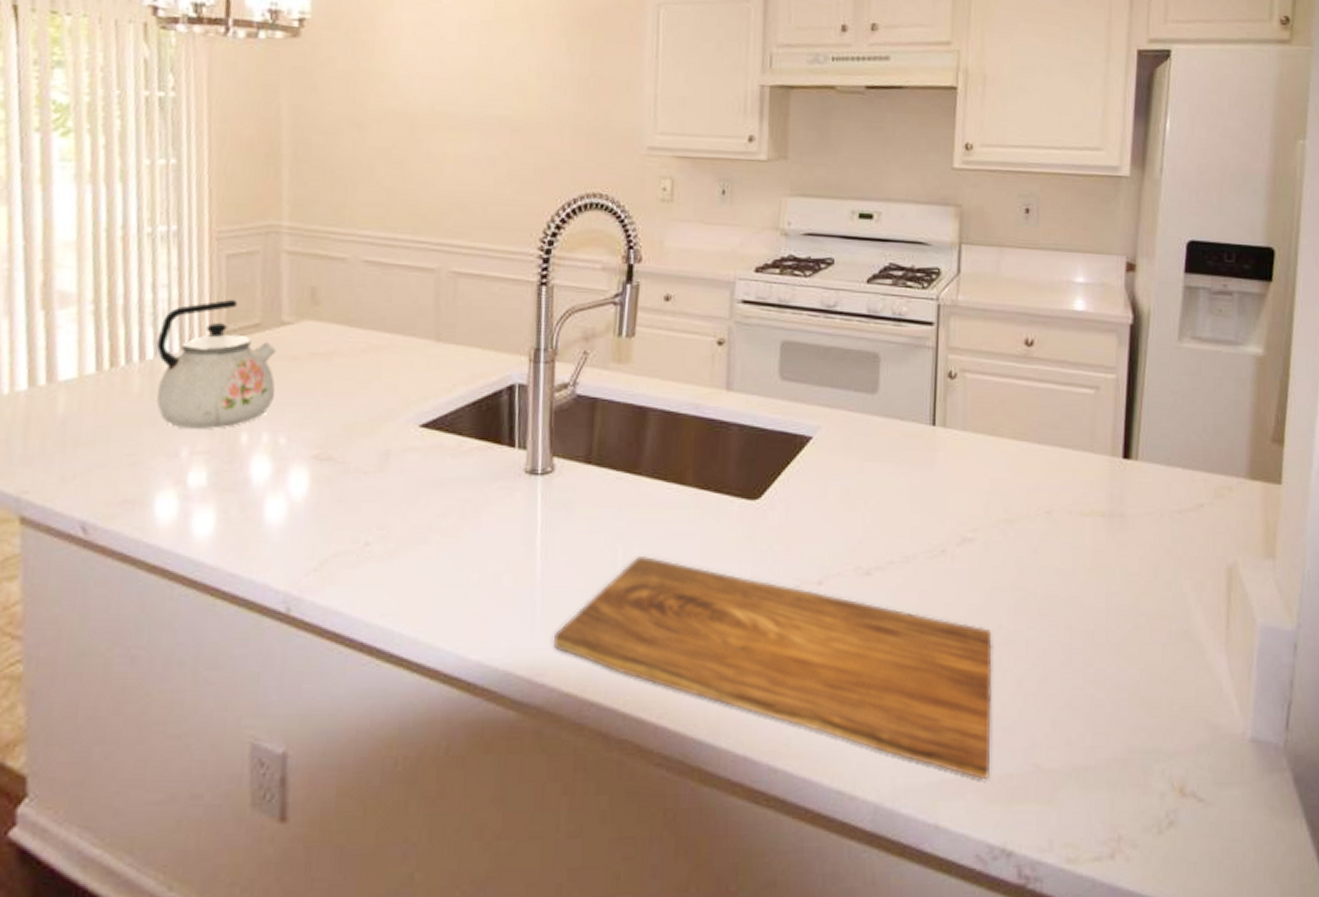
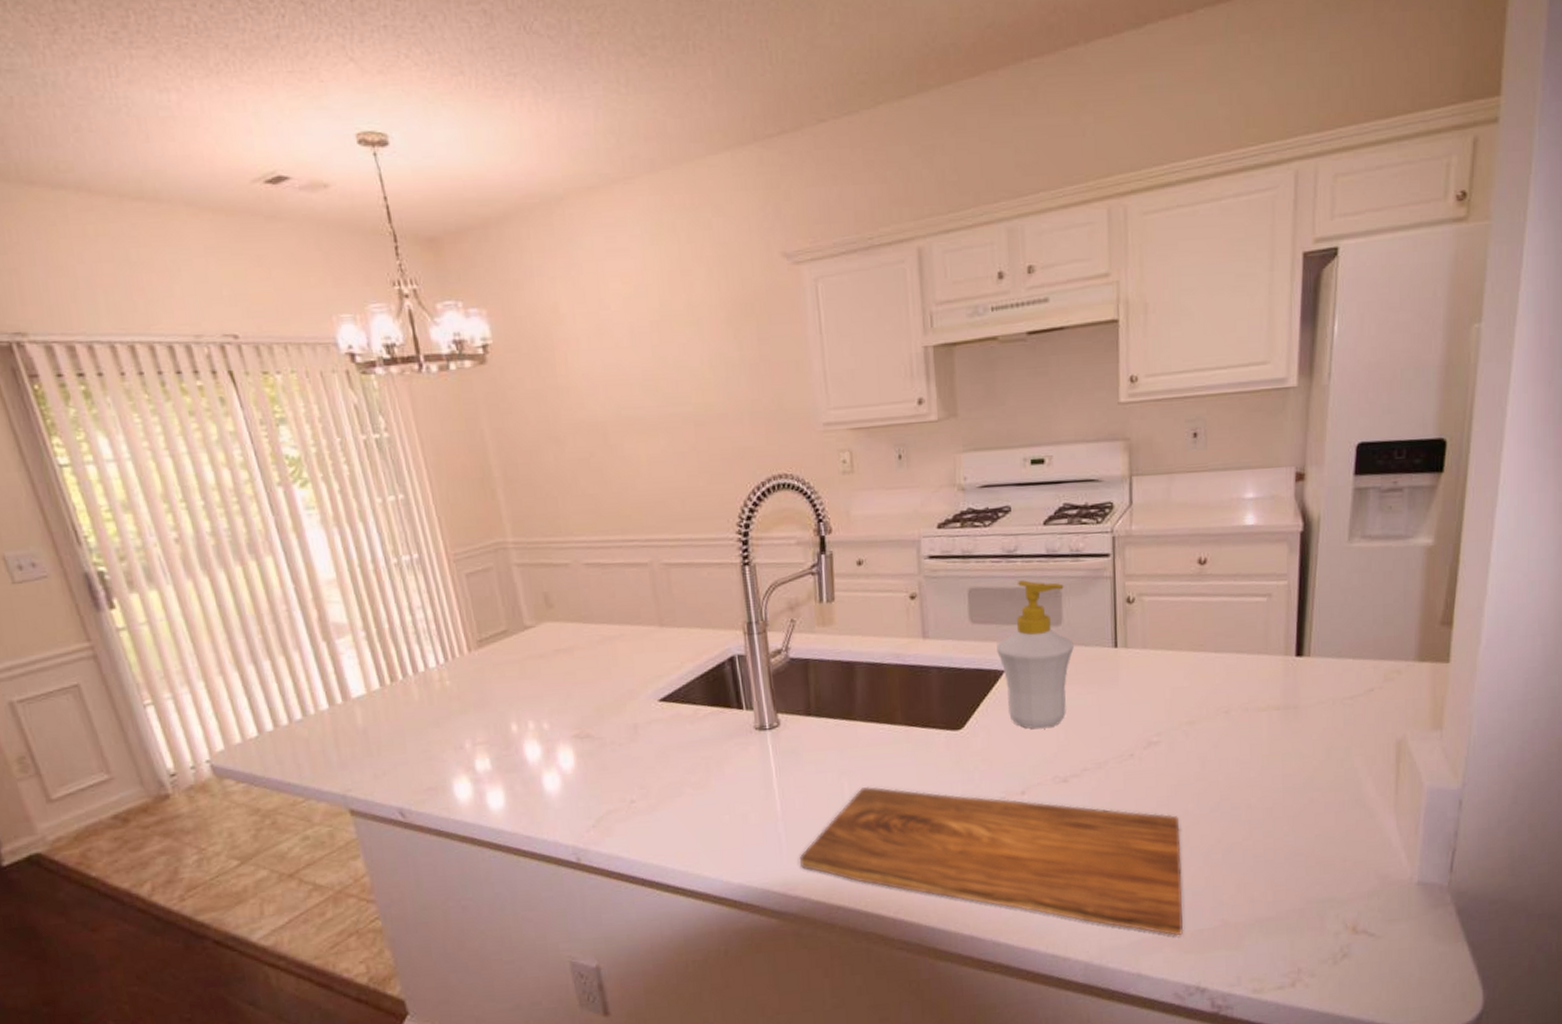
kettle: present [156,299,276,429] -> none [423,611,532,725]
soap bottle: none [805,339,889,509] -> present [997,580,1074,730]

